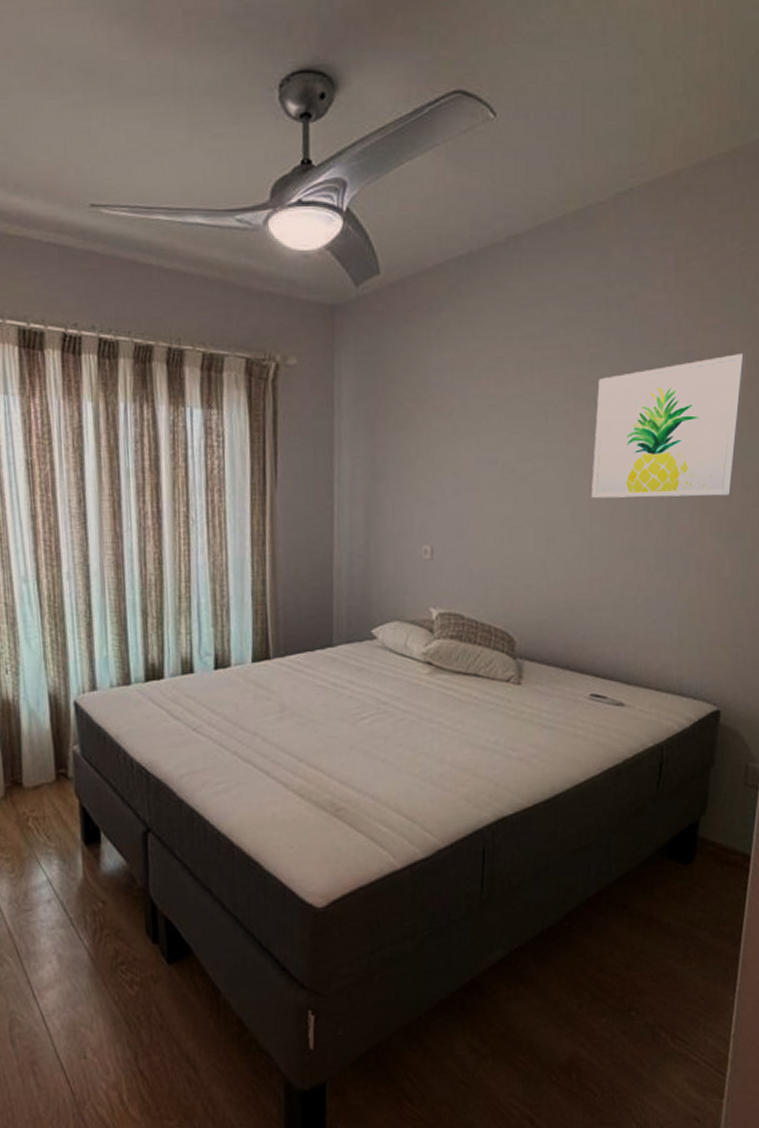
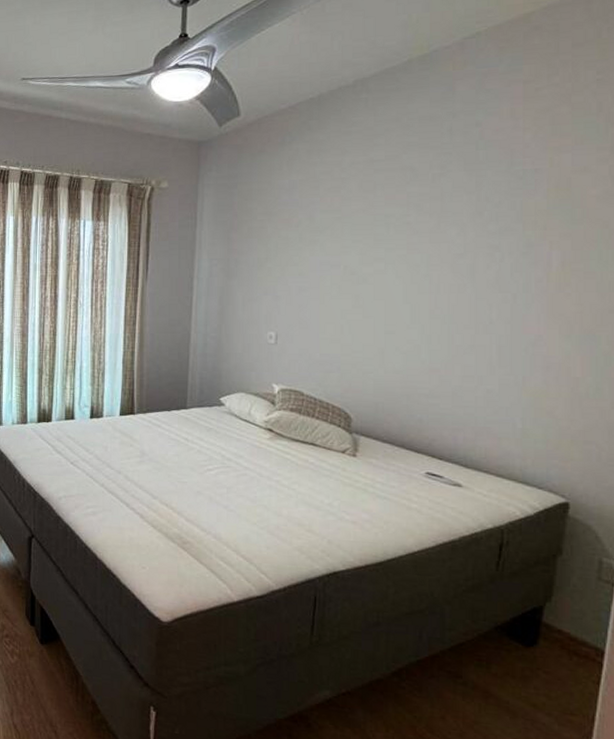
wall art: present [592,354,747,499] -> none [432,171,602,301]

